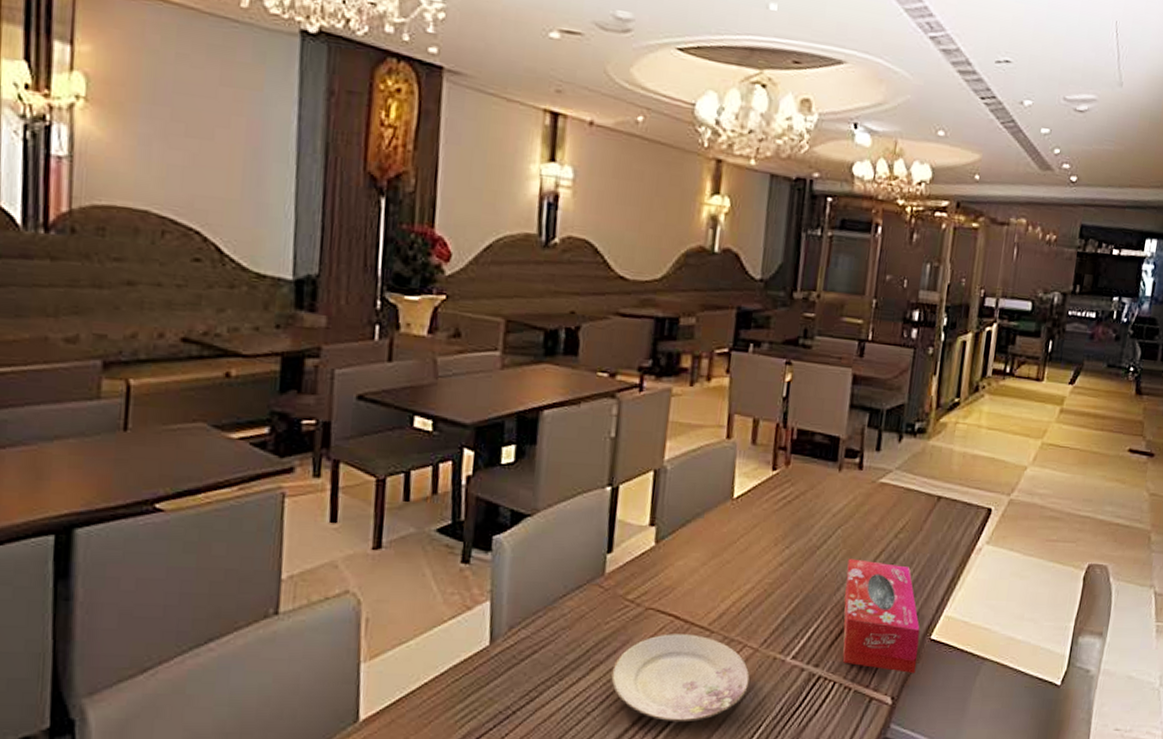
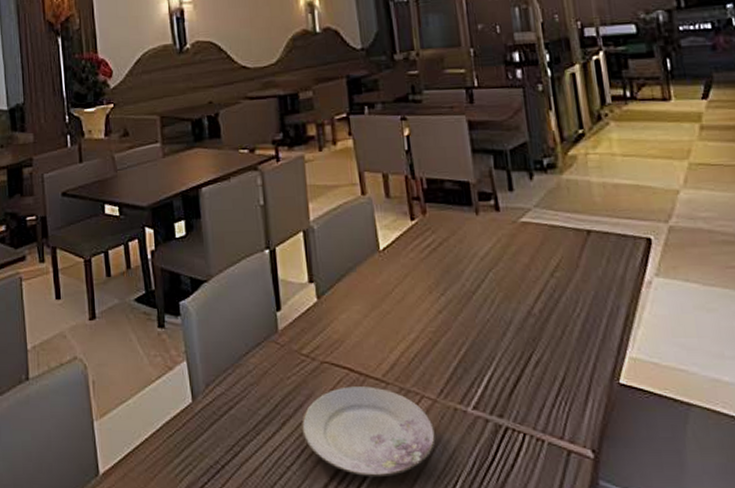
tissue box: present [842,558,920,673] -> none [507,301,612,422]

